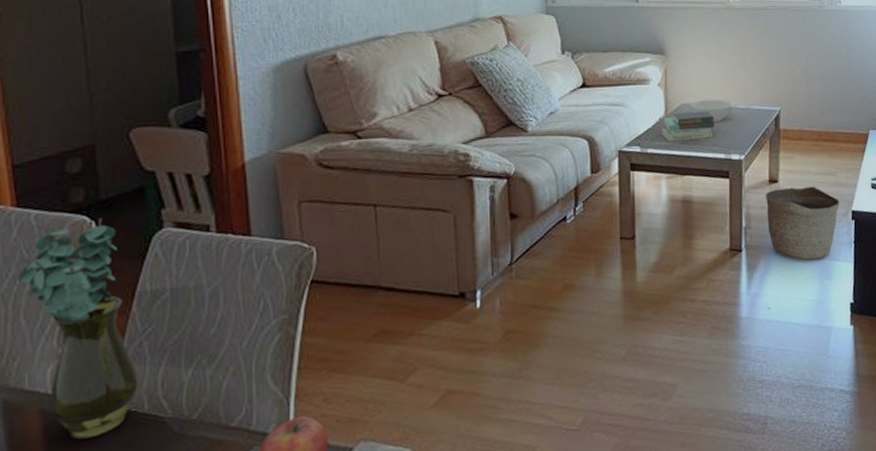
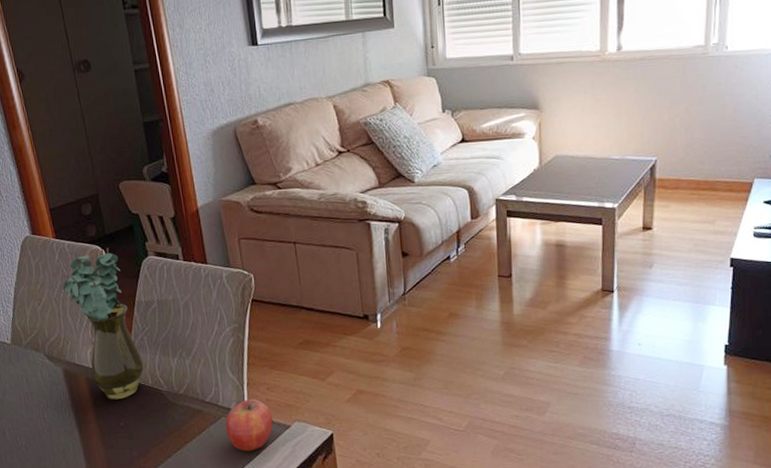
books: present [661,111,714,141] -> none [536,162,588,191]
bowl: present [691,99,731,122] -> none [564,150,605,172]
basket: present [766,186,840,260] -> none [639,234,718,303]

